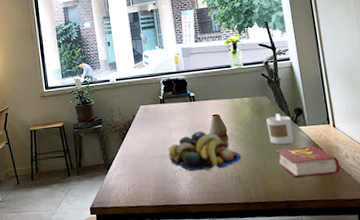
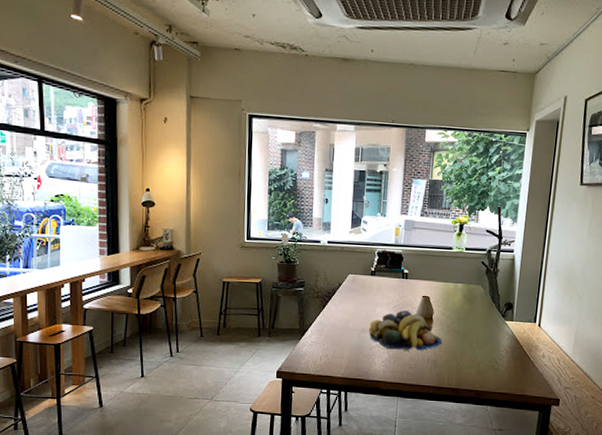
candle: present [266,113,295,145] -> none [474,304,500,336]
book: present [275,146,341,178] -> none [477,340,535,371]

